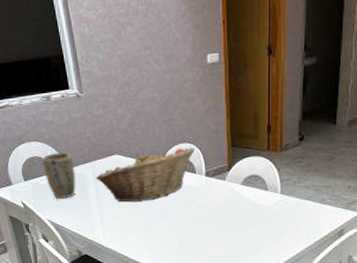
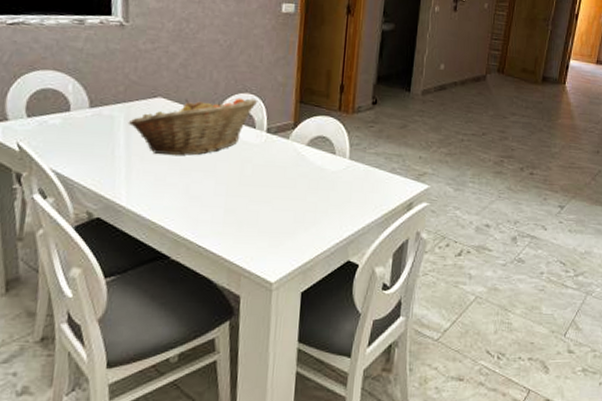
plant pot: present [42,153,76,199] -> none [57,87,102,145]

